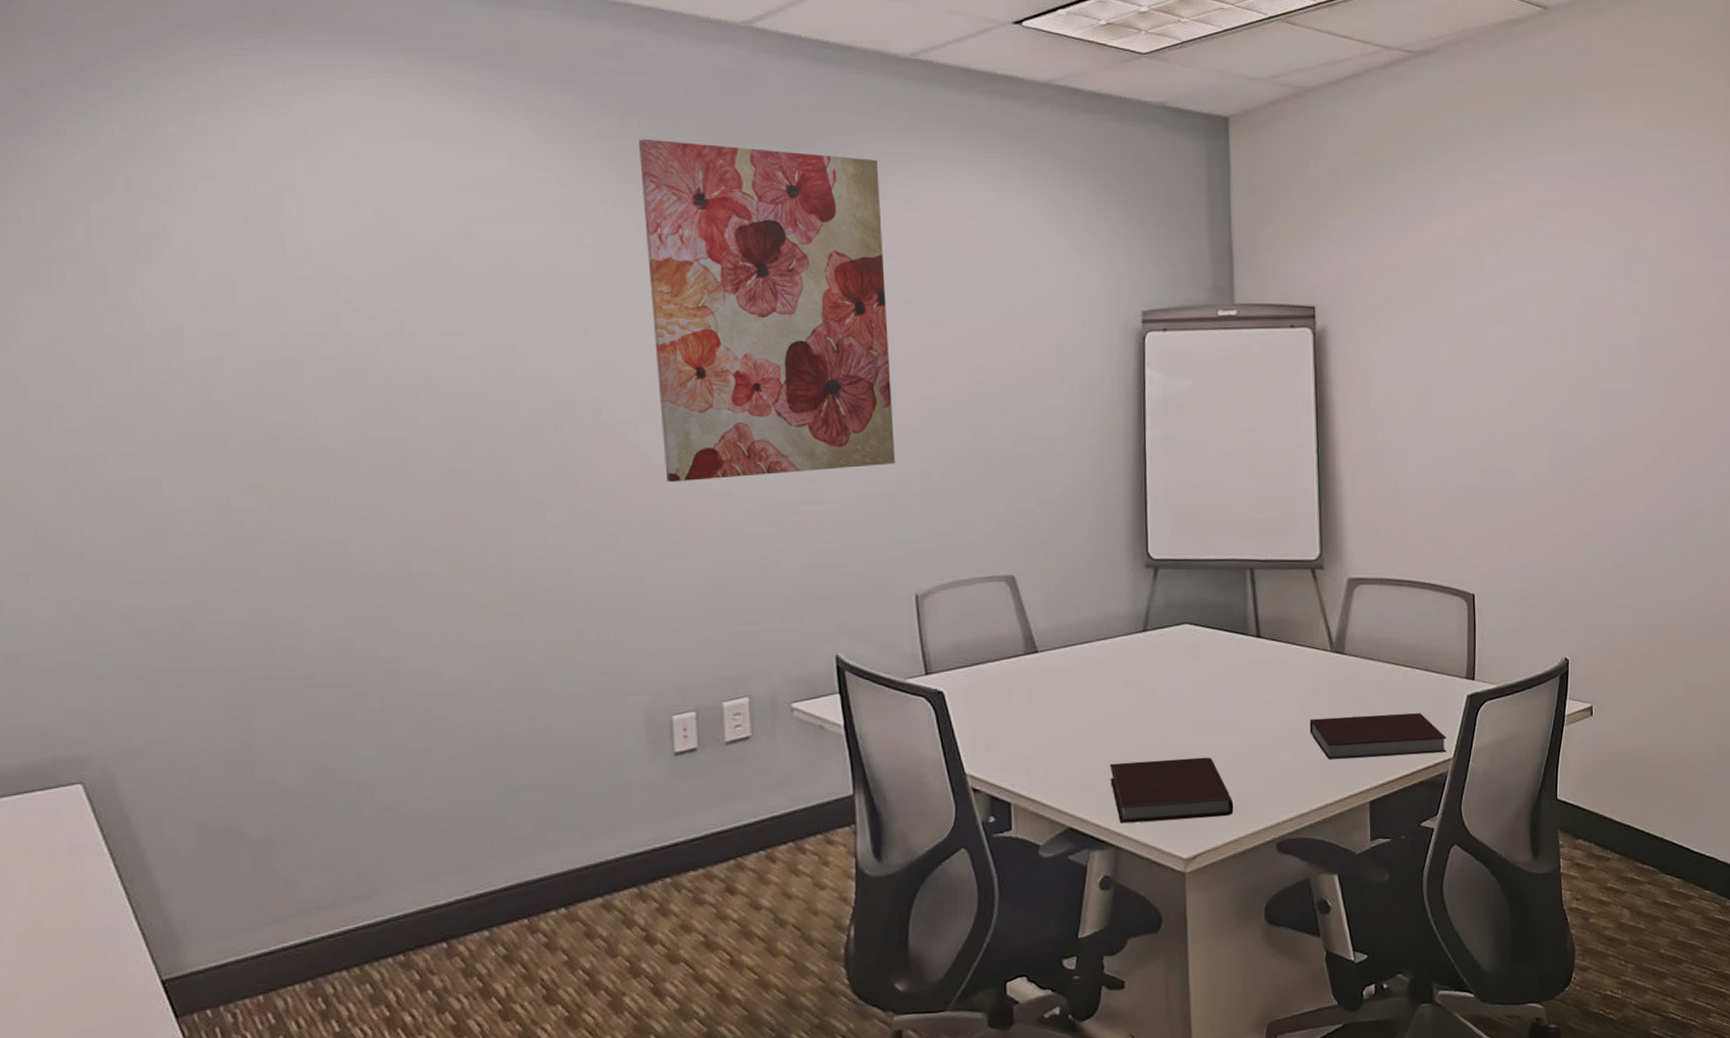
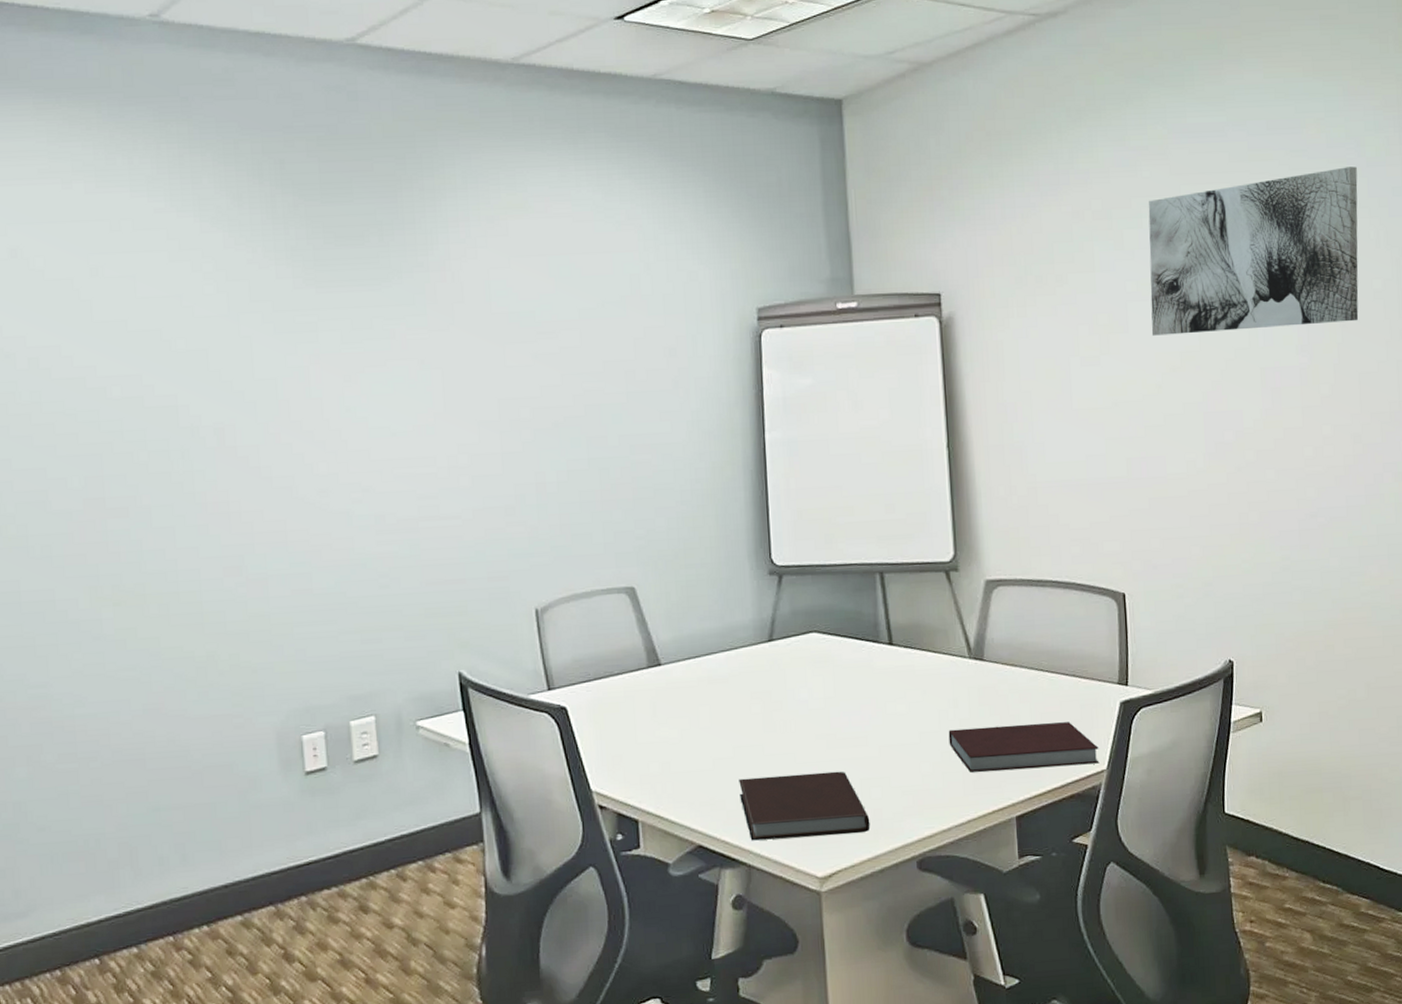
wall art: present [638,139,895,483] -> none [250,163,511,504]
wall art: none [1505,211,1689,356] -> present [1148,166,1359,336]

